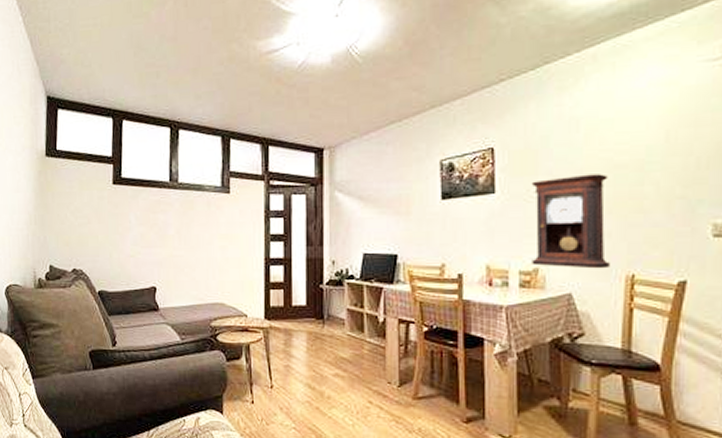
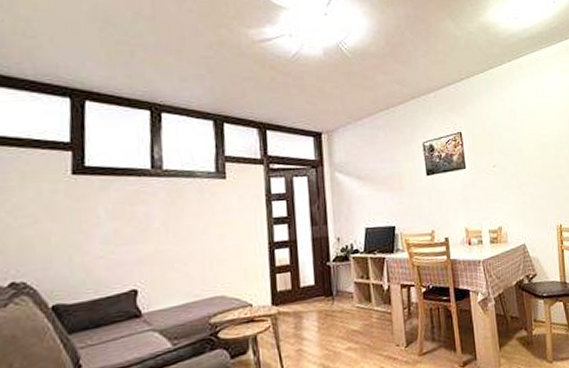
pendulum clock: present [531,174,611,269] -> none [490,151,547,225]

